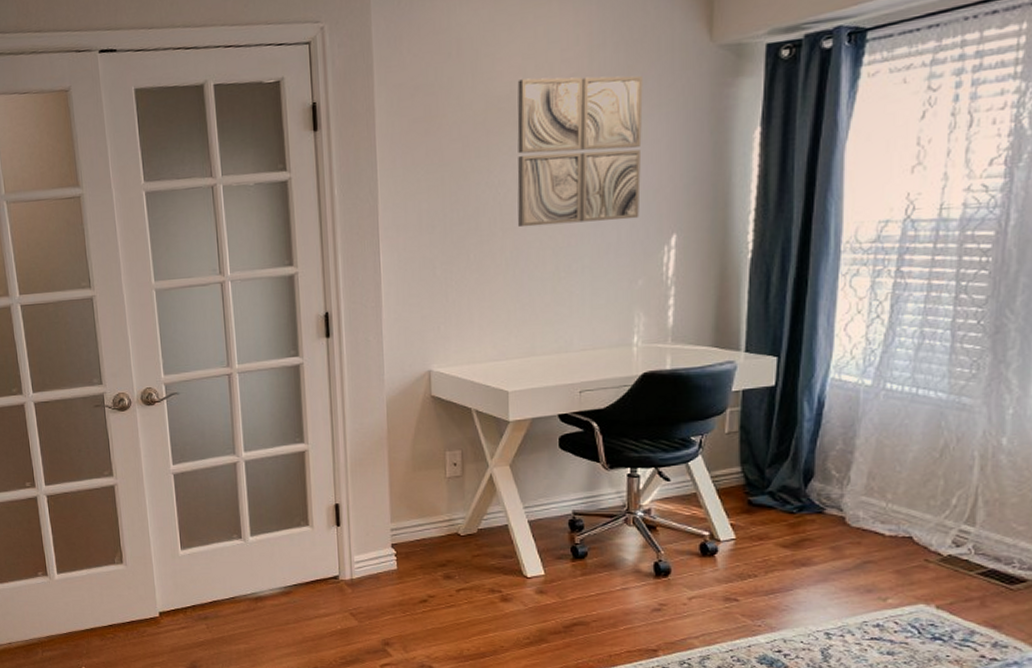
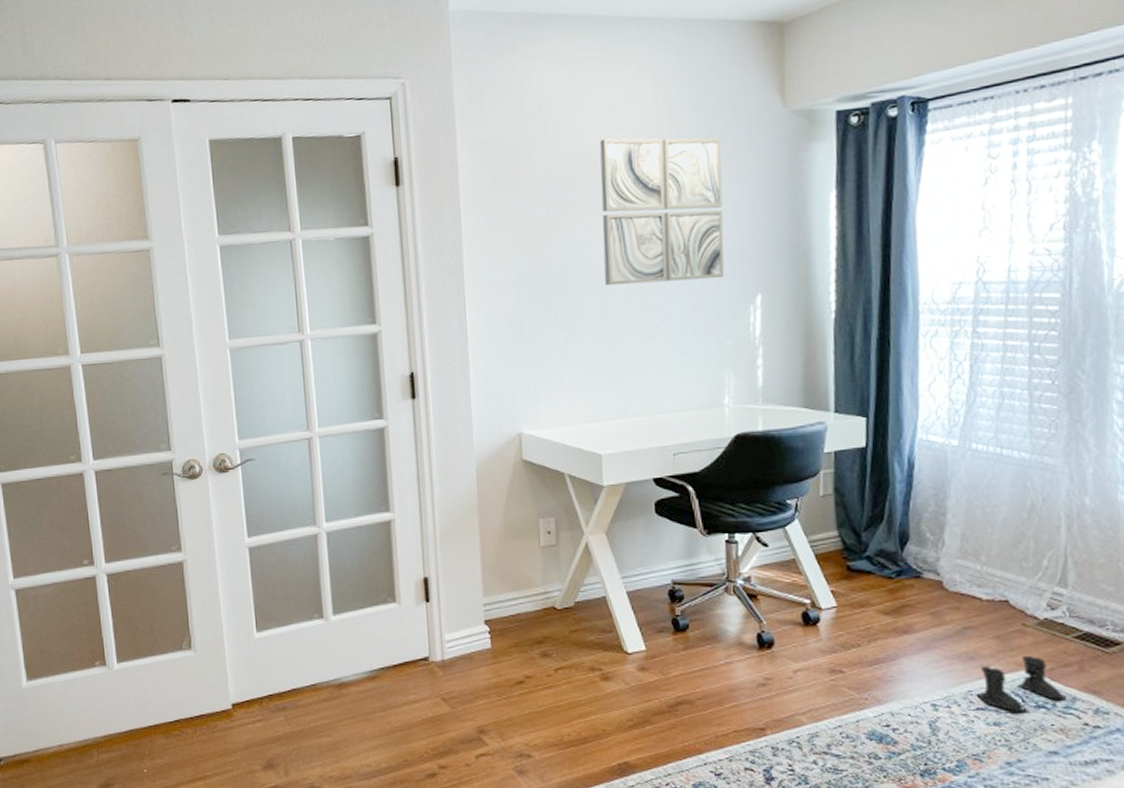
boots: none [871,589,964,644] -> present [976,655,1066,714]

